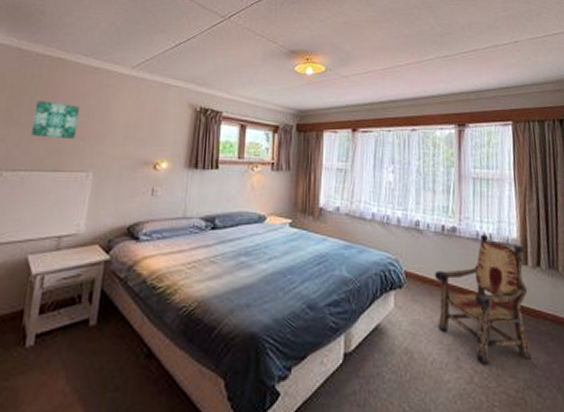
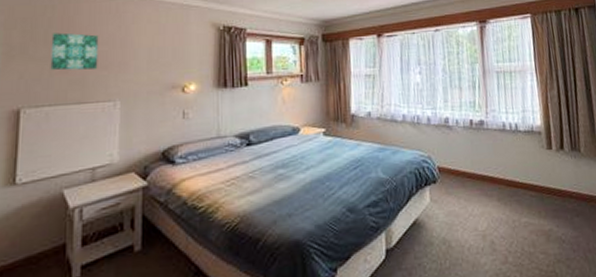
armchair: present [434,235,532,365] -> none [465,125,560,246]

